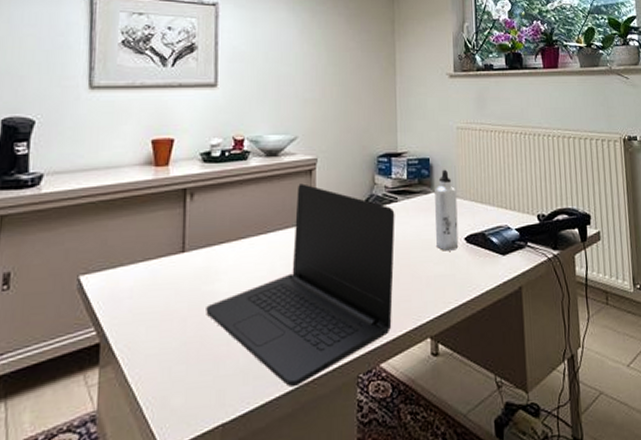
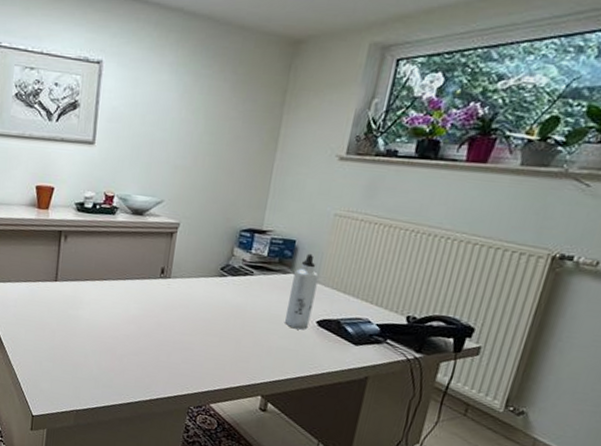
laptop: present [206,183,395,388] -> none [70,243,249,401]

